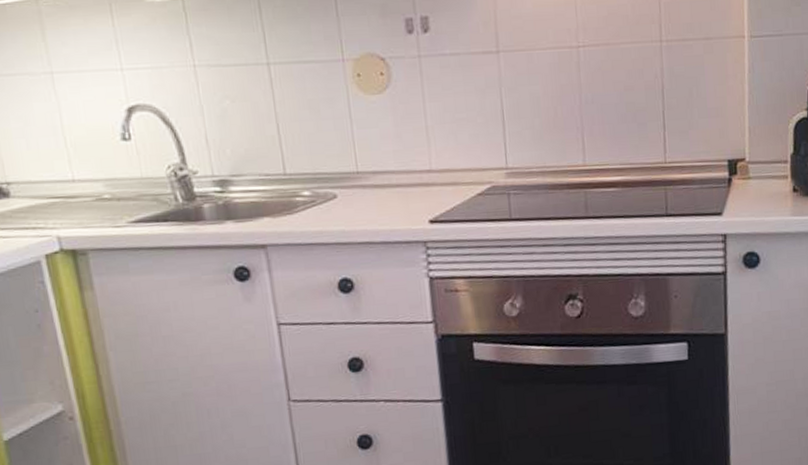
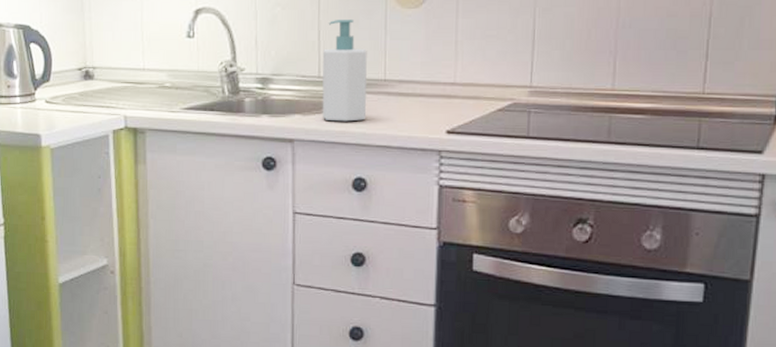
soap bottle: none [284,110,343,221] -> present [322,20,367,122]

